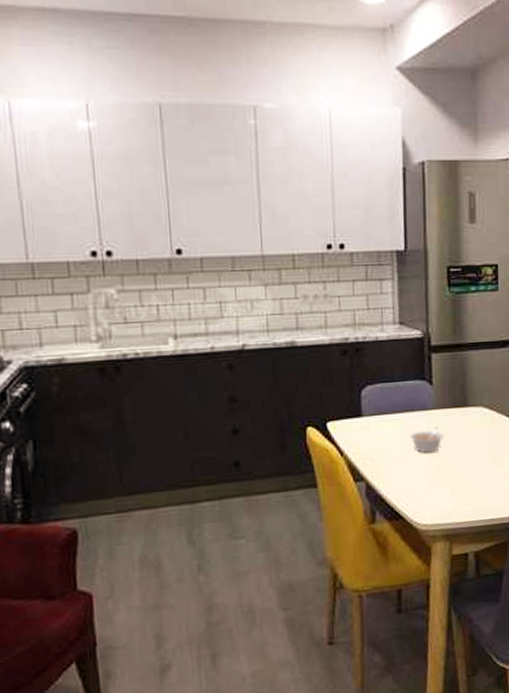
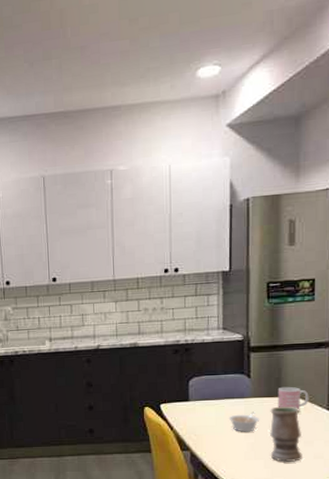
vase: none [455,418,492,487] -> present [269,406,302,462]
mug: none [463,394,496,424] -> present [278,386,309,411]

